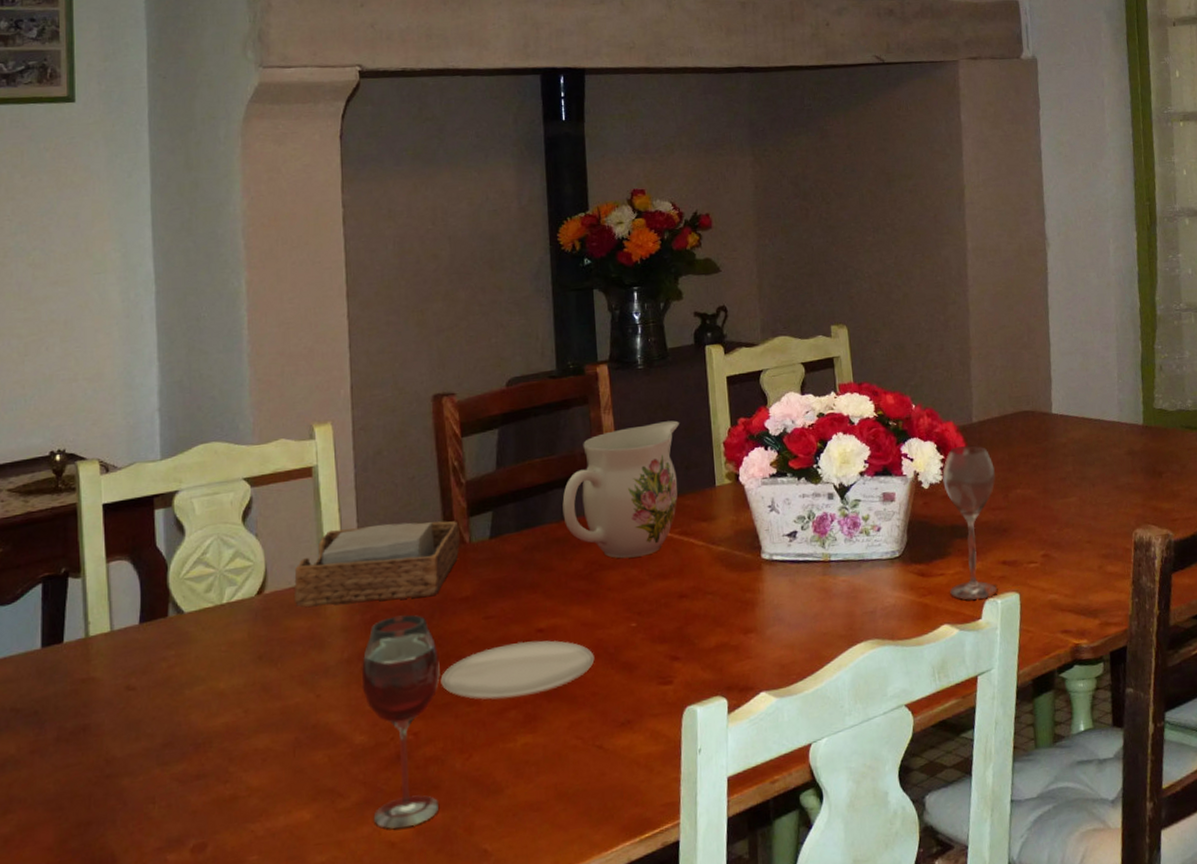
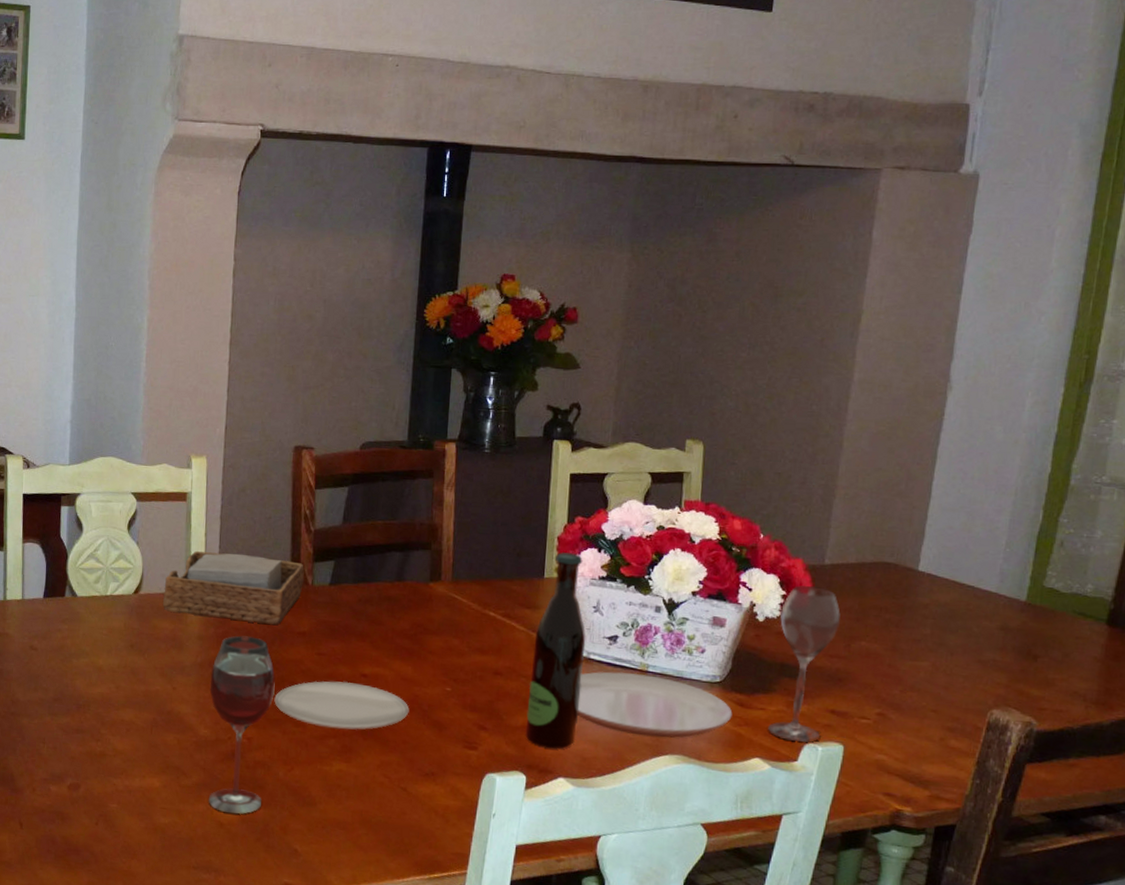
pitcher: present [562,420,680,559] -> none [397,506,518,629]
bottle: none [715,455,771,664] -> present [525,552,586,749]
plate: none [766,564,916,629] -> present [576,672,733,738]

